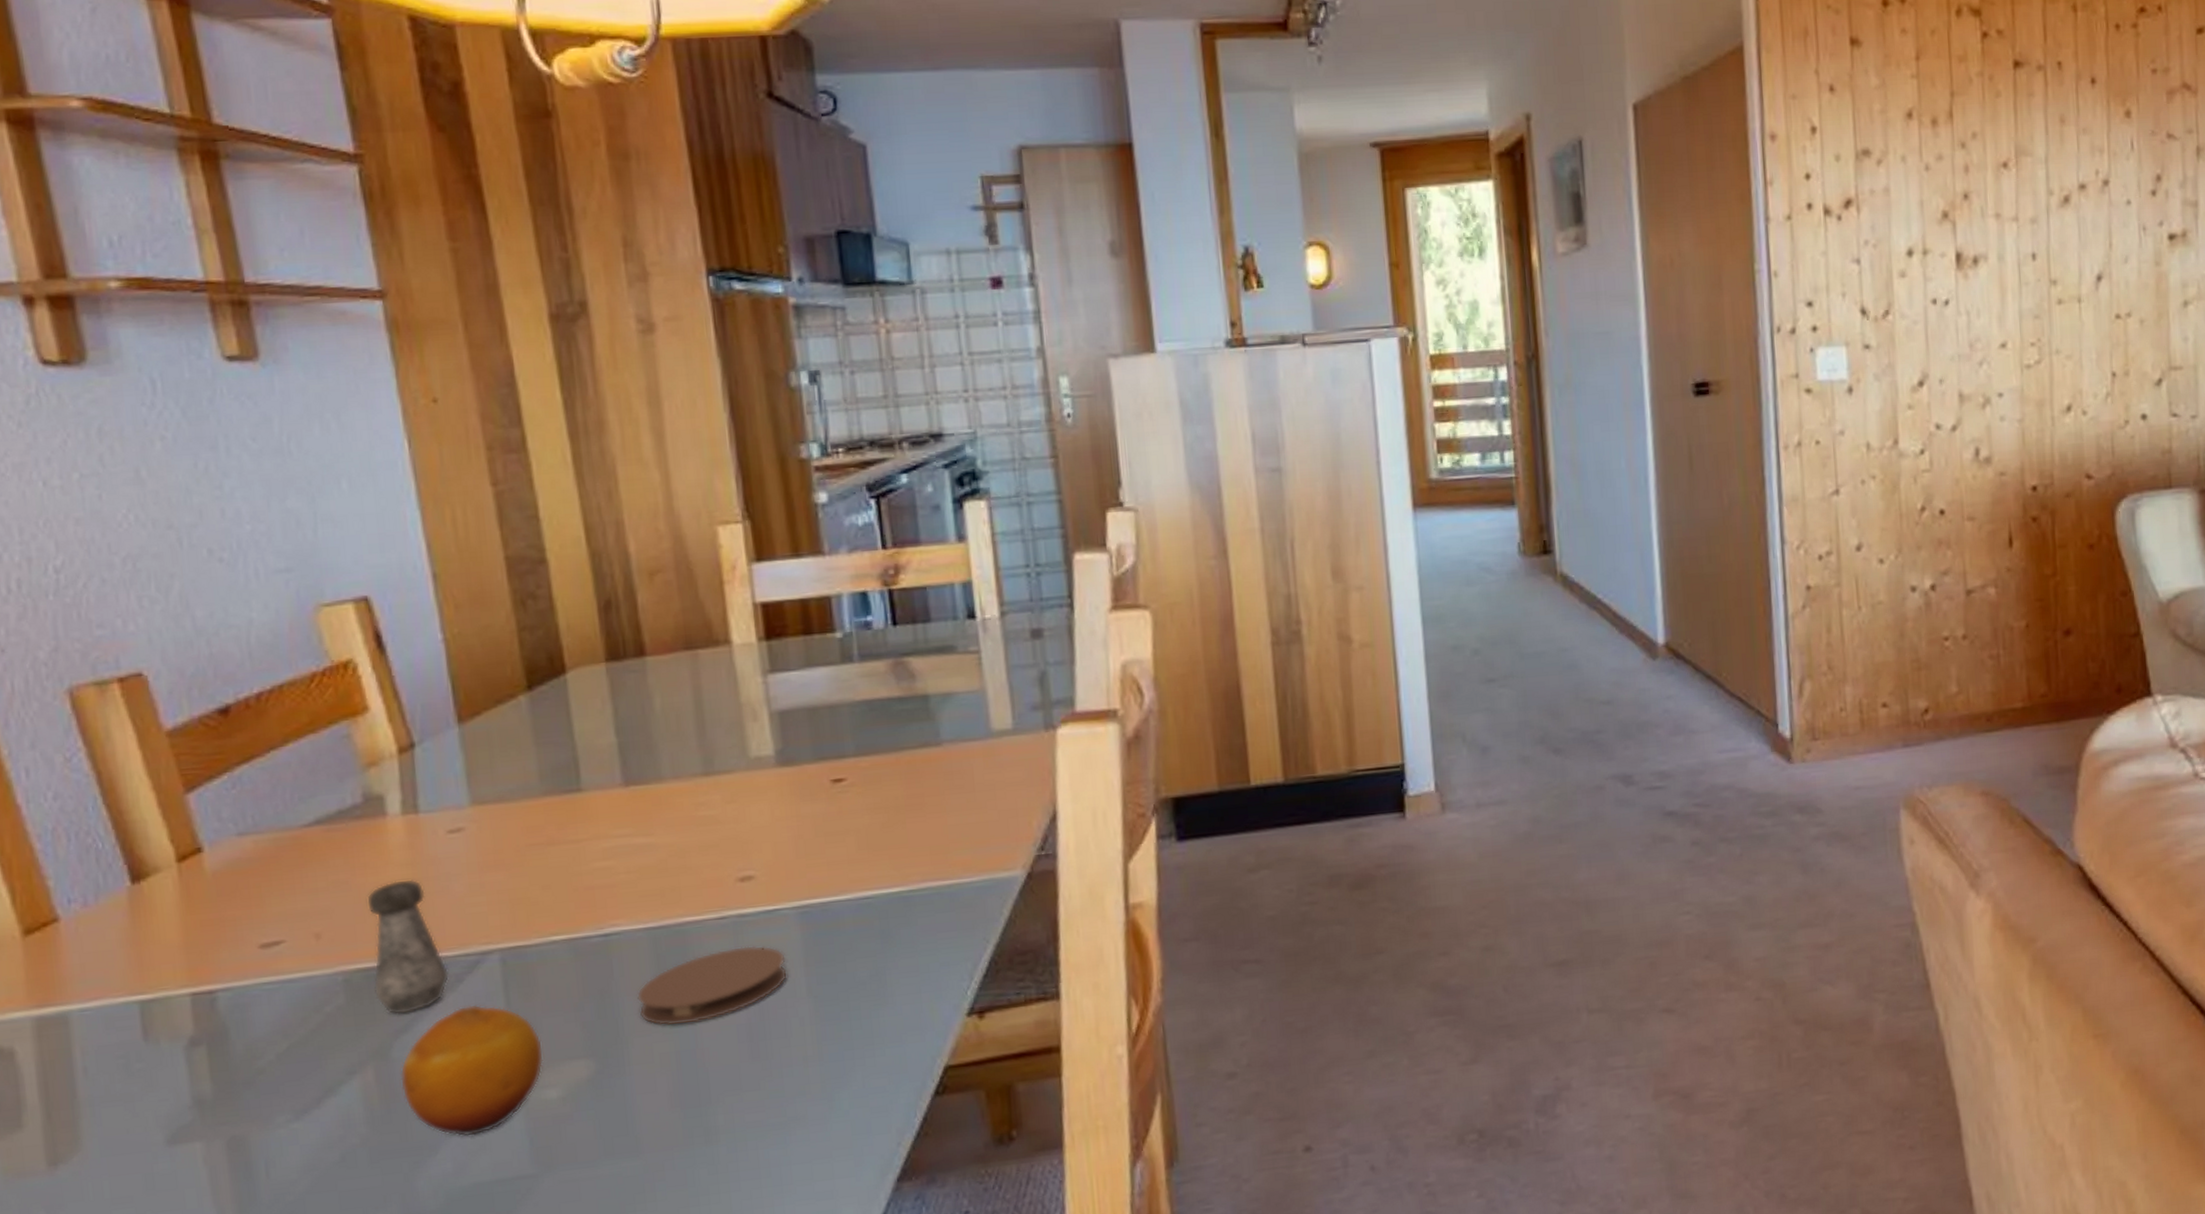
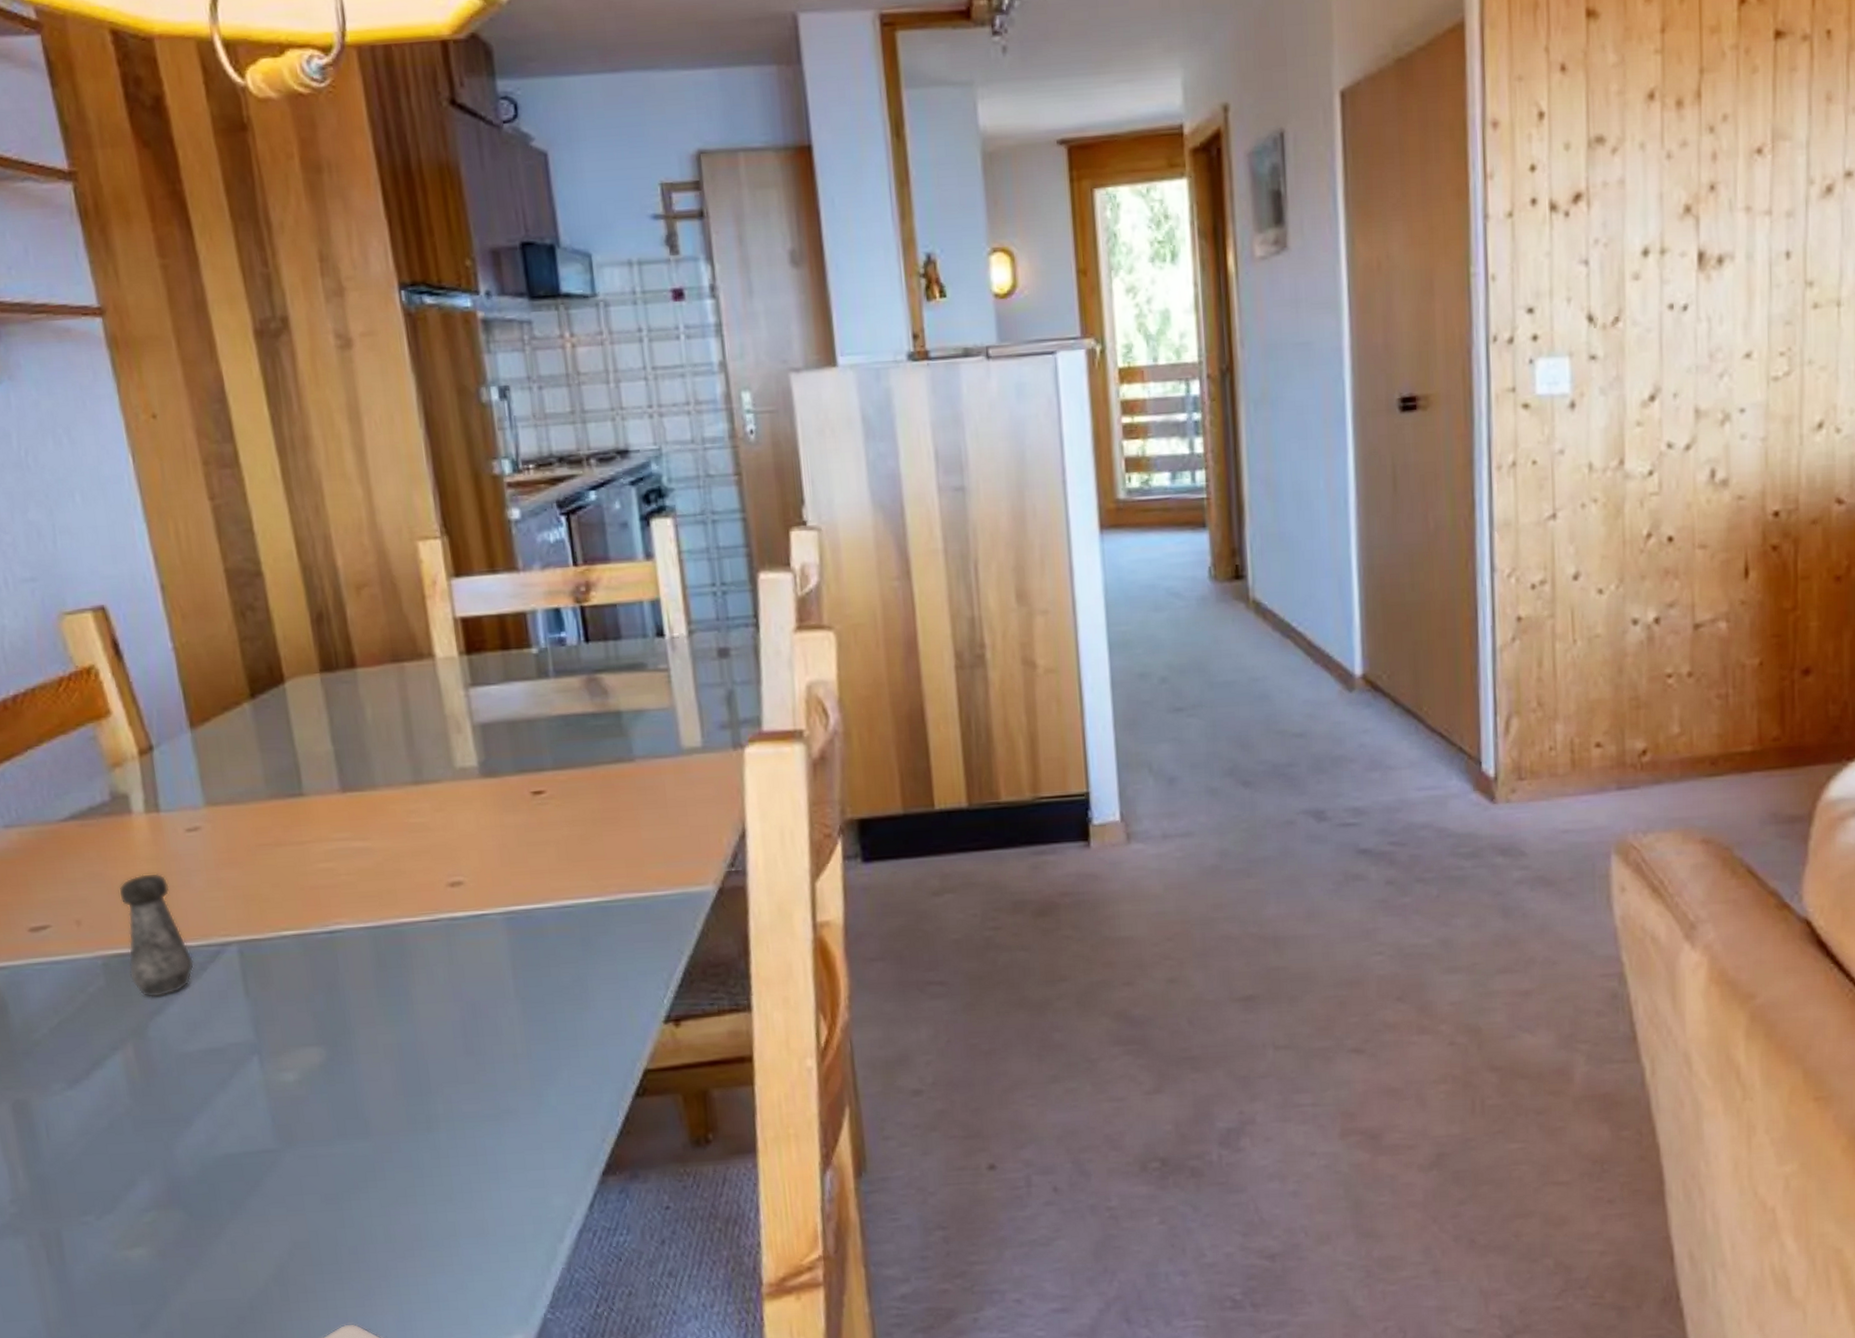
fruit: present [400,1004,544,1137] -> none [156,991,281,1112]
coaster: present [636,945,788,1026] -> none [360,947,497,1020]

